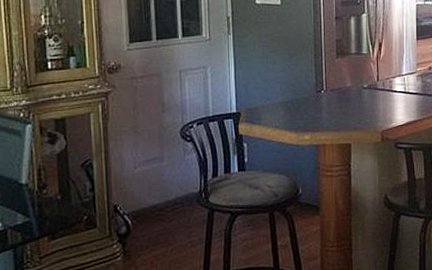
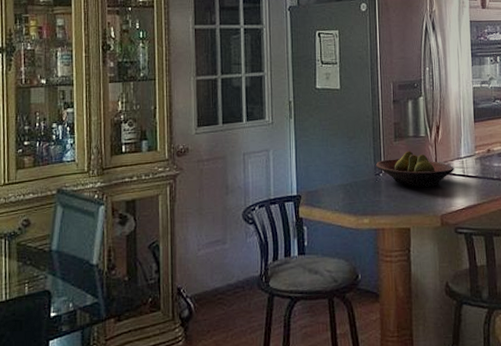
fruit bowl: none [318,68,396,104] -> present [376,151,454,187]

